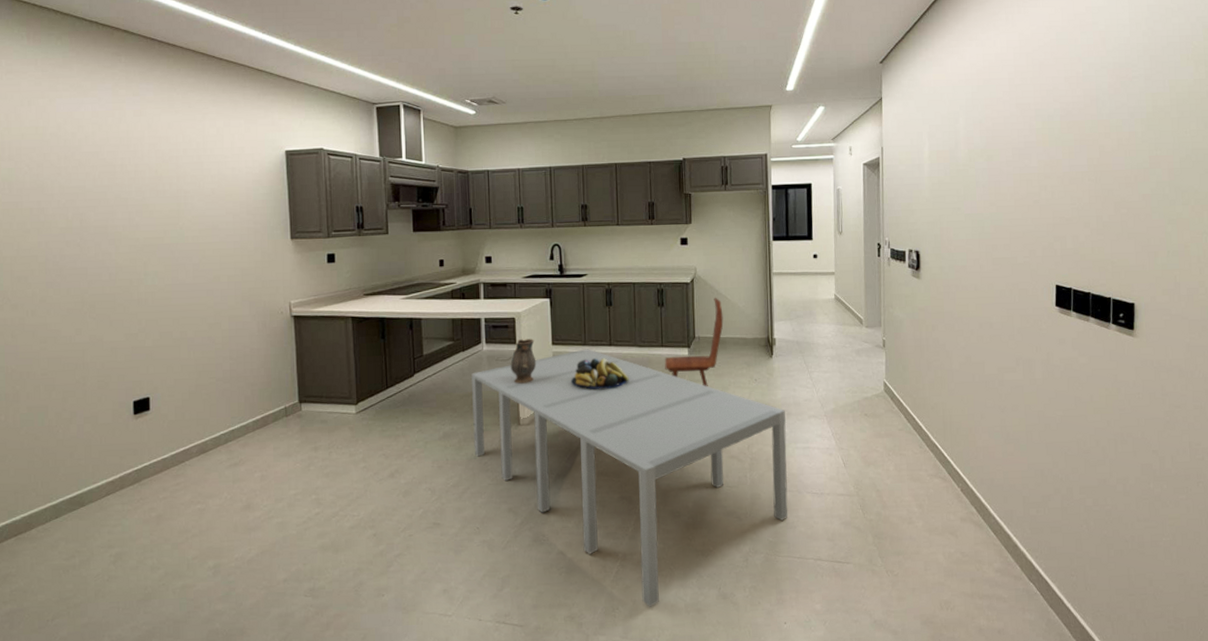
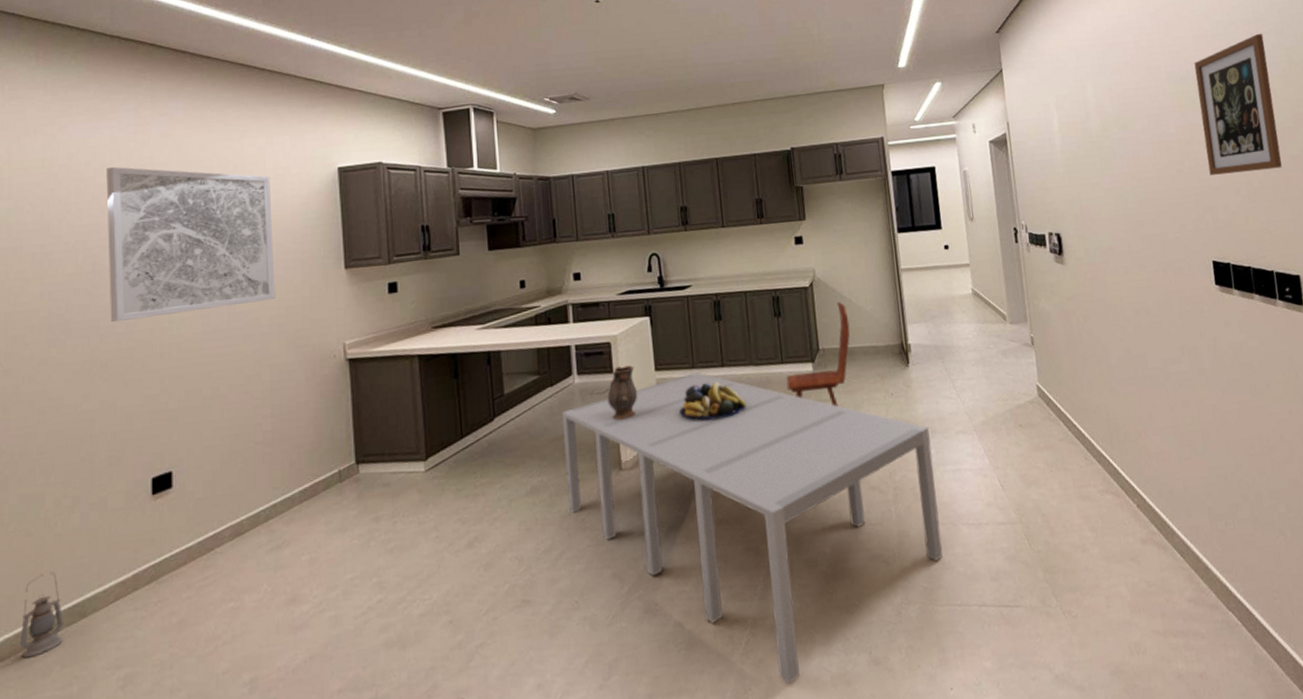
lantern: none [32,469,67,534] -> present [19,572,65,659]
wall art: none [90,137,233,272] -> present [106,166,276,323]
picture frame: none [1062,77,1133,208] -> present [1194,33,1282,175]

